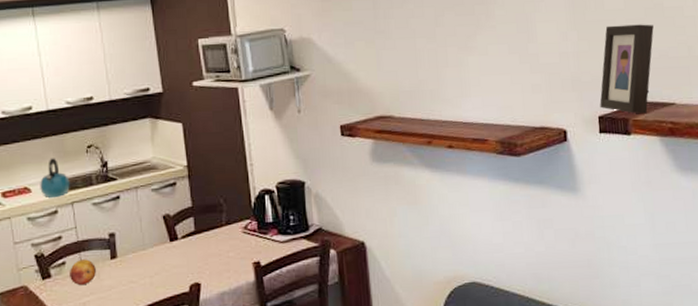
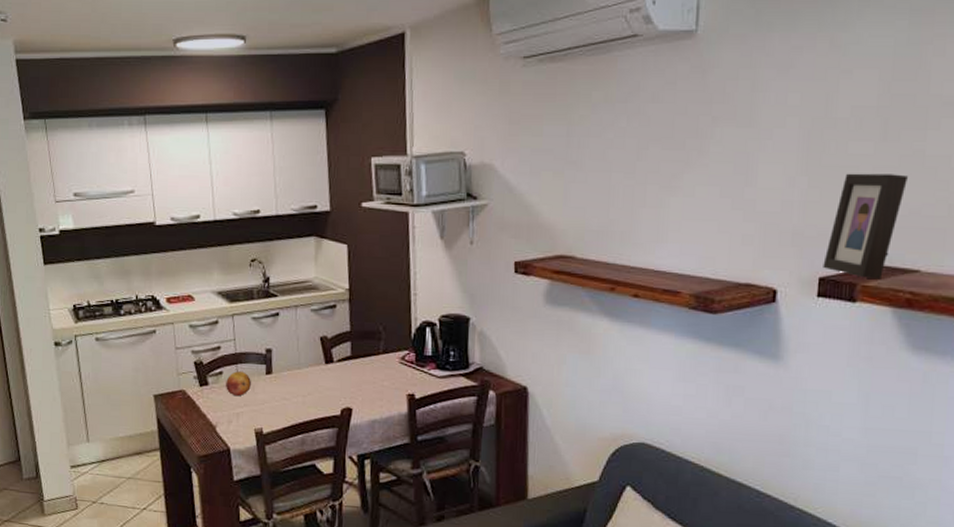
kettle: present [40,158,70,198] -> none [203,269,232,308]

